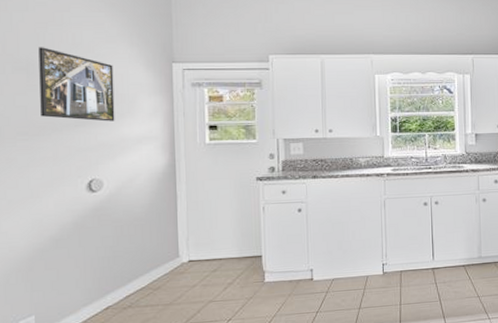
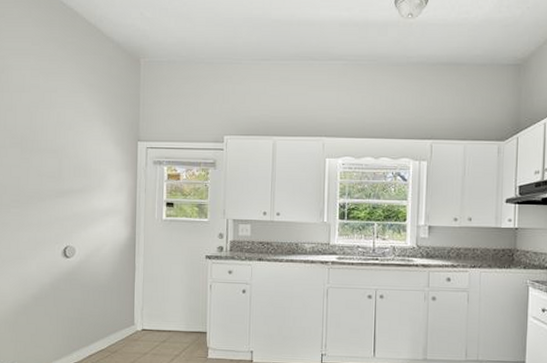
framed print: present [38,47,115,122] -> none [30,124,89,194]

